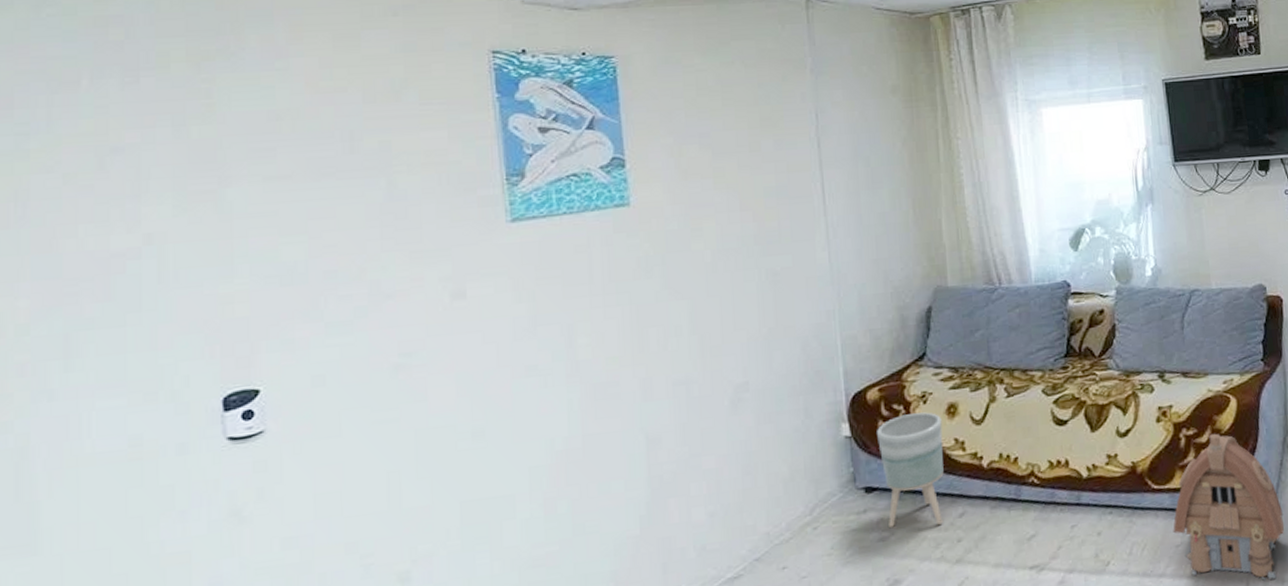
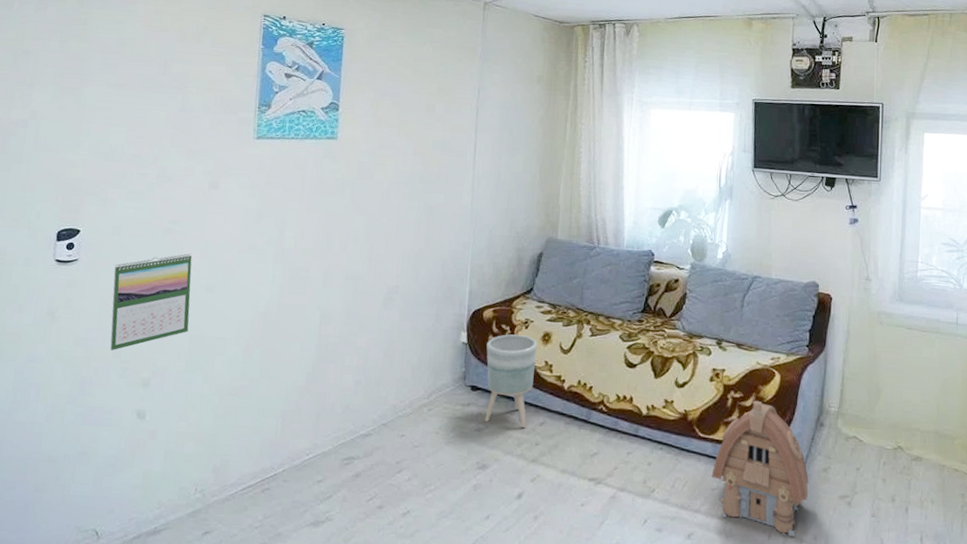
calendar: none [325,392,456,545] -> present [110,253,192,350]

